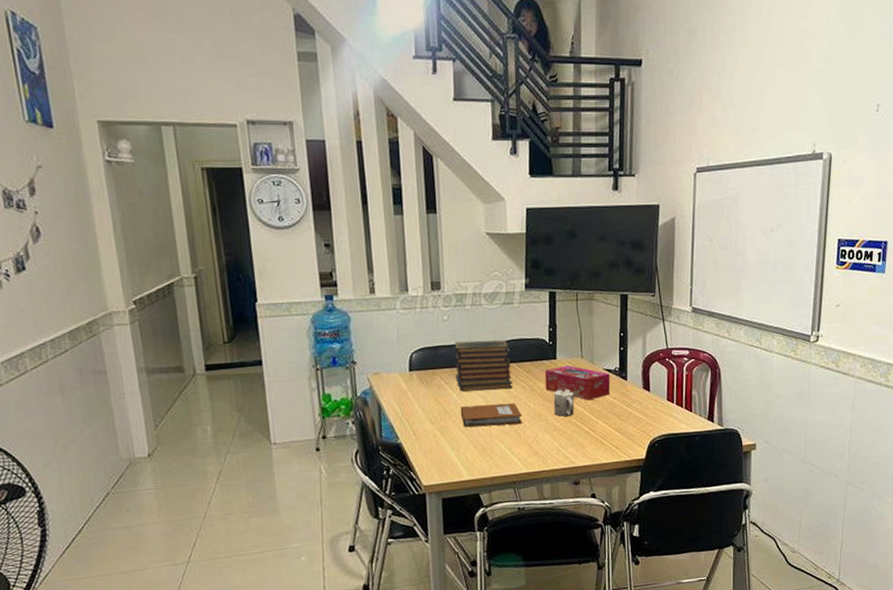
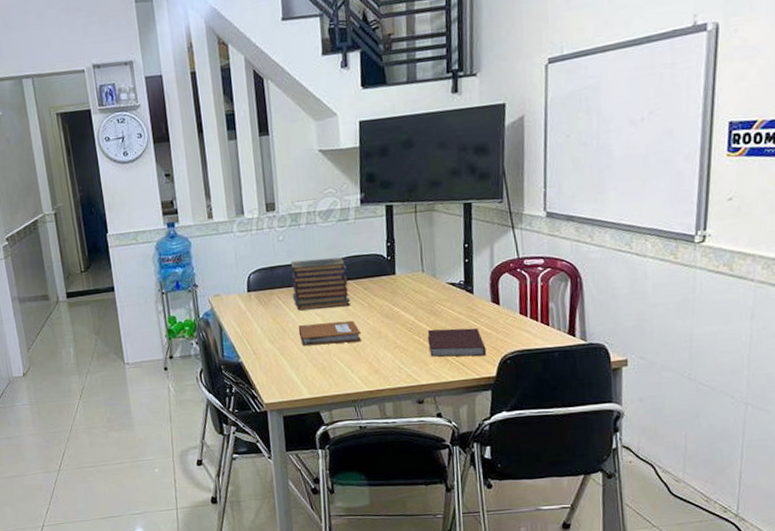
tissue box: present [544,365,611,401] -> none [383,280,455,317]
mug: present [553,388,575,417] -> none [393,304,417,334]
notebook: none [584,412,637,440] -> present [427,328,487,357]

